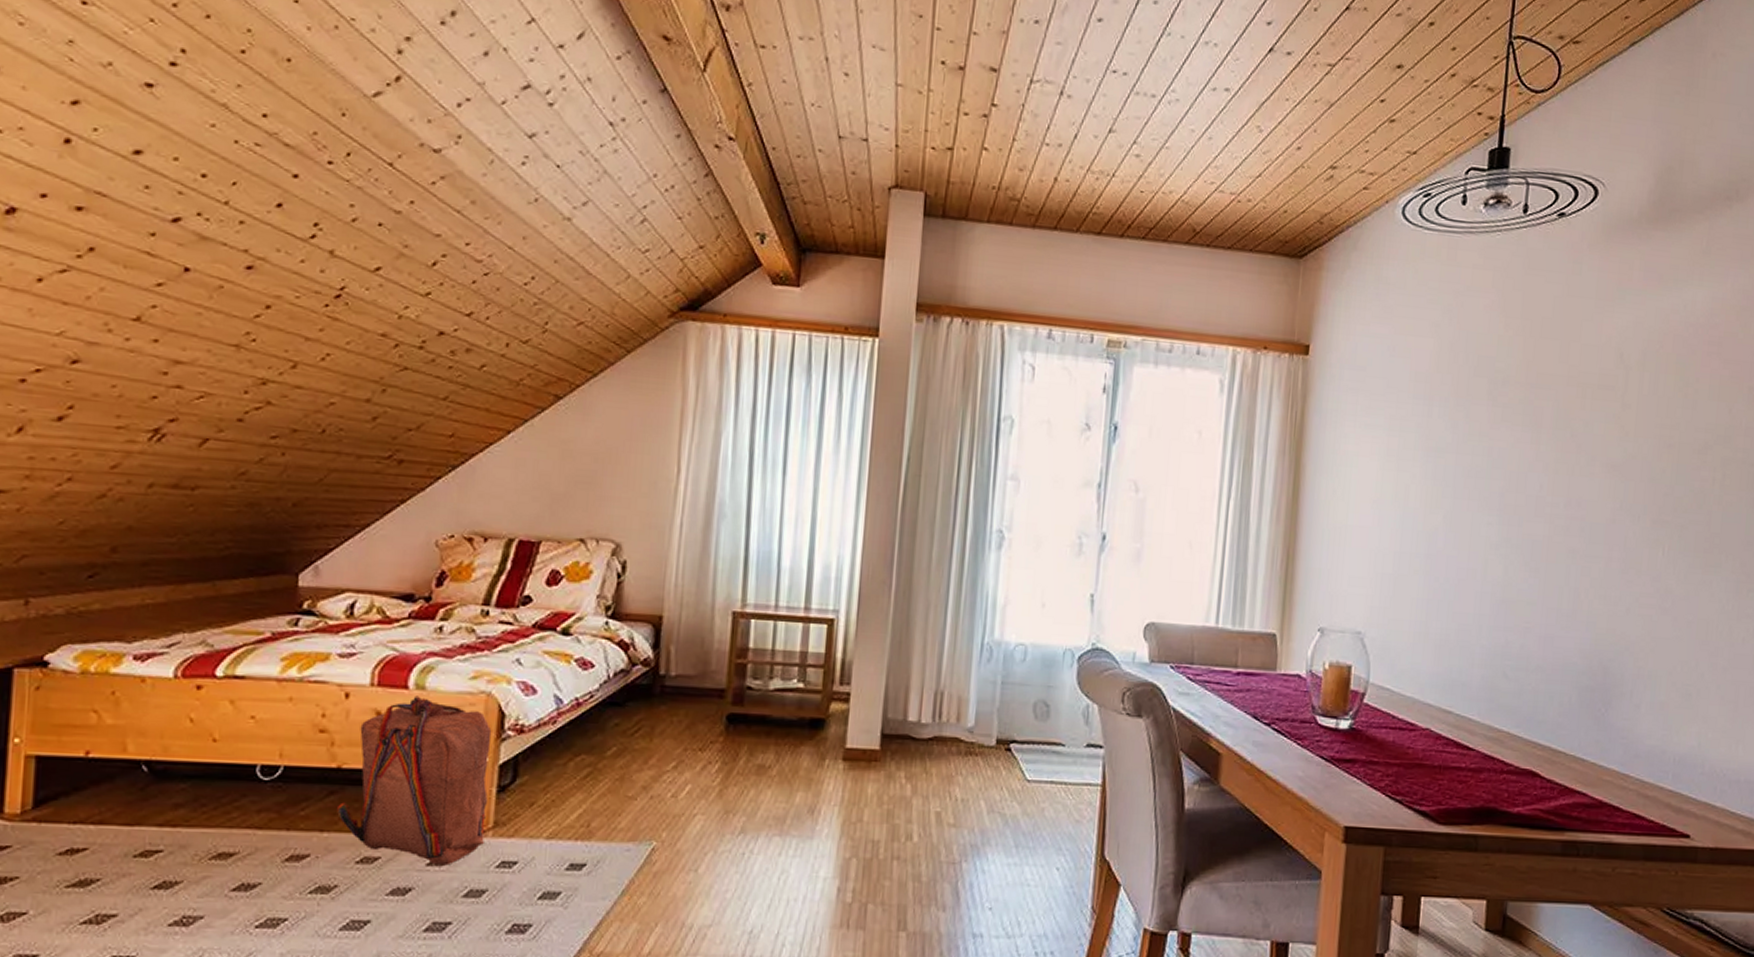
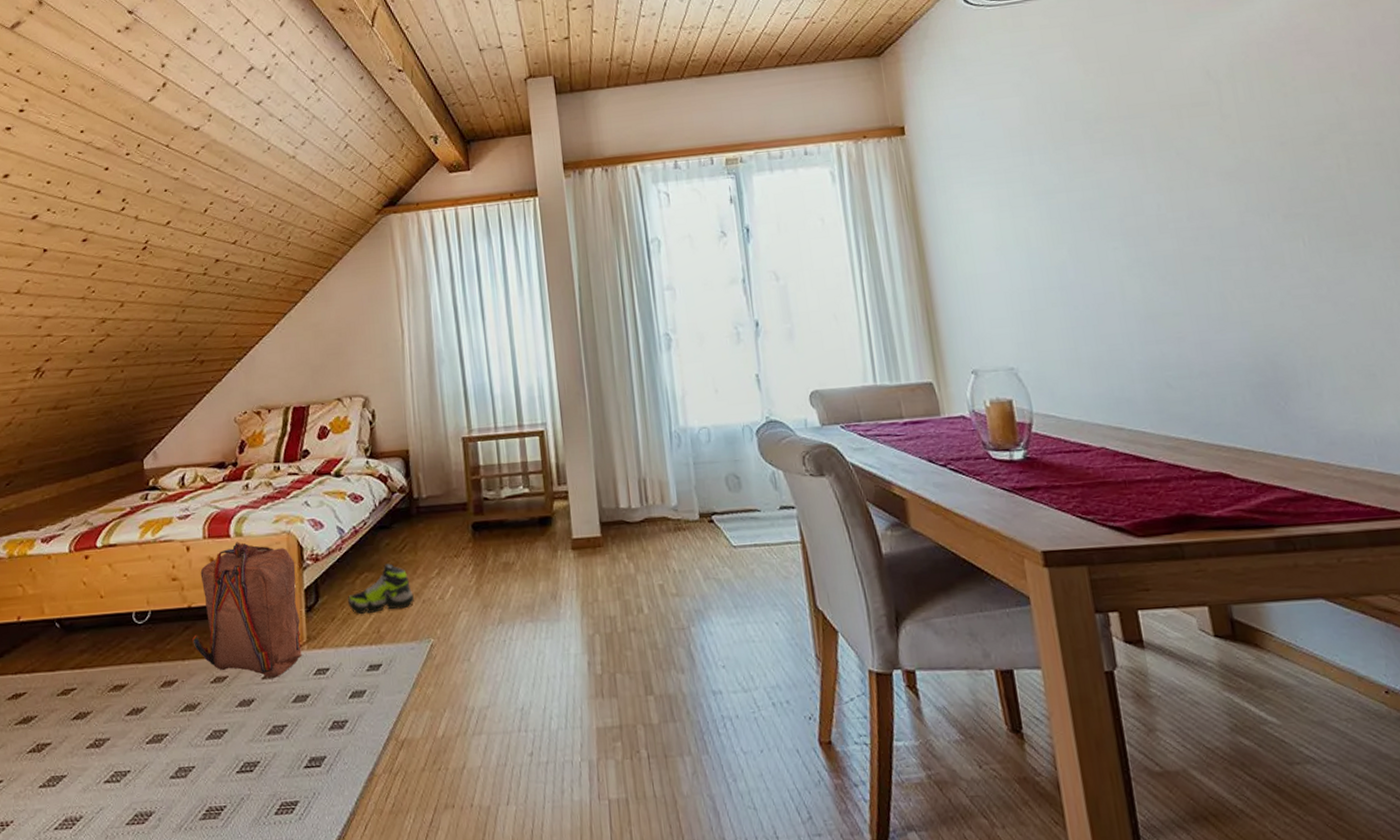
shoe: none [553,747,640,803] -> present [347,563,414,614]

